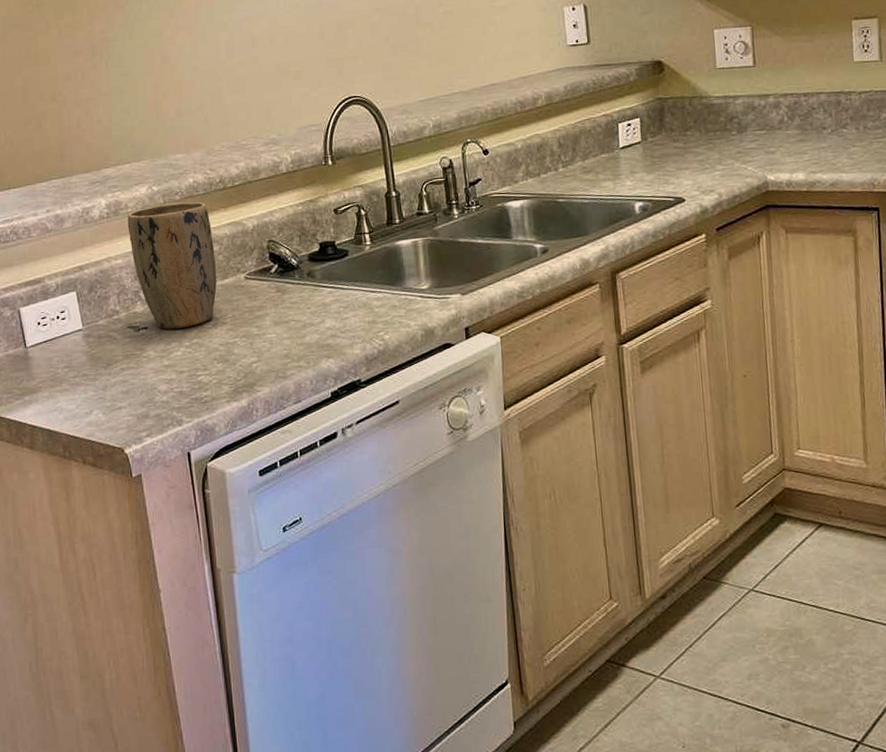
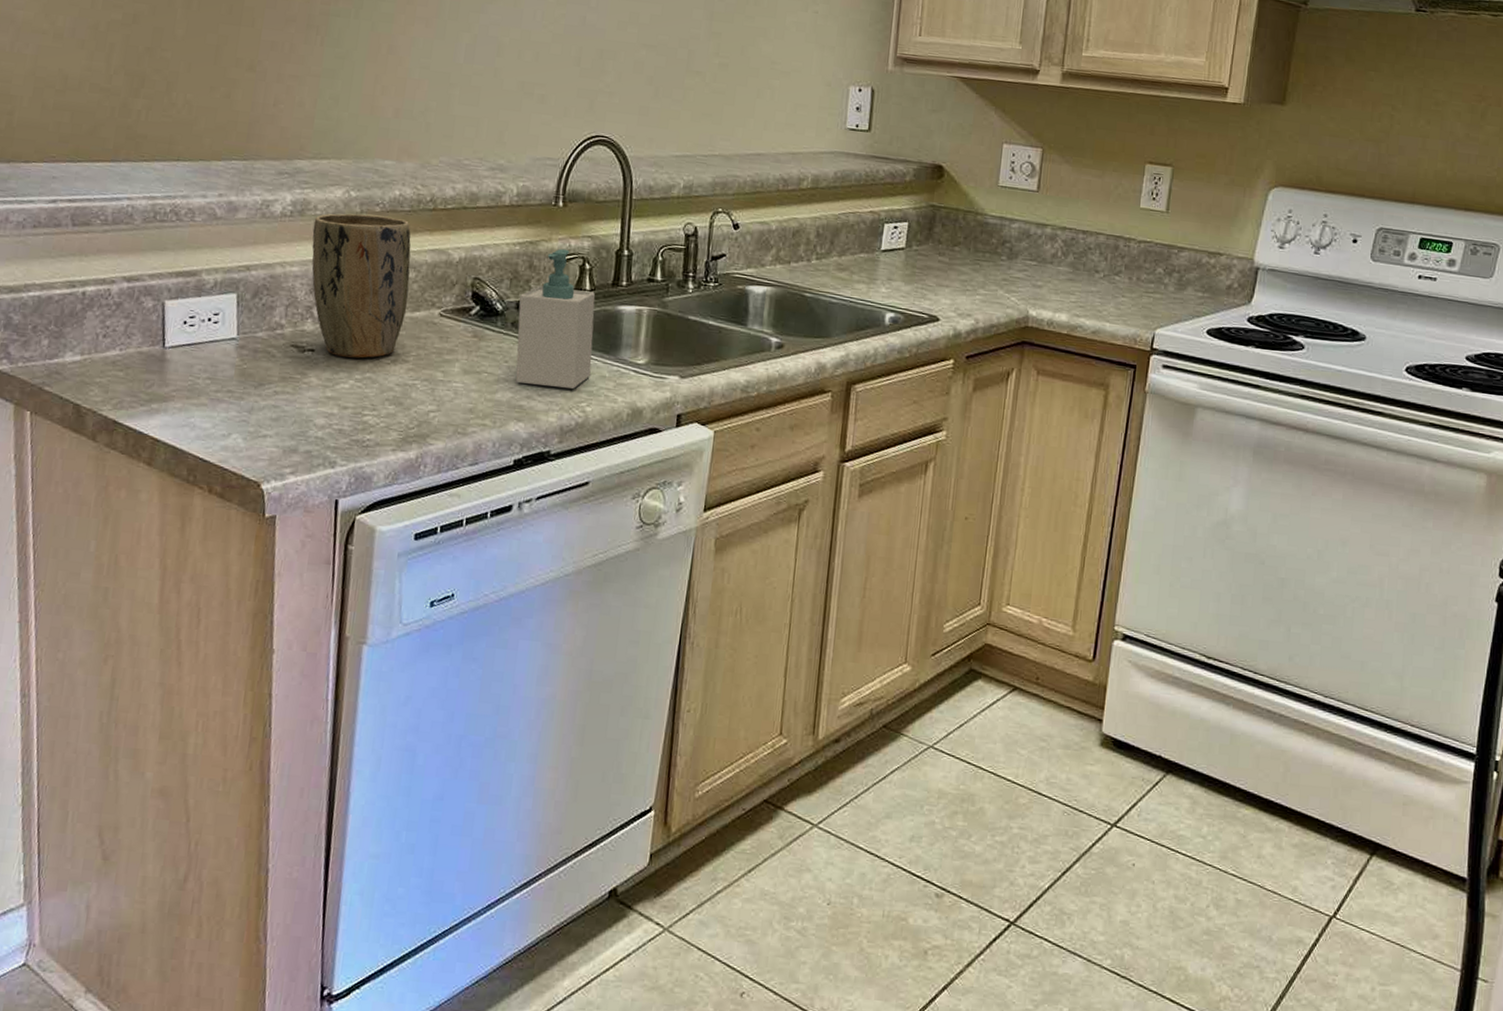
soap bottle: none [309,201,383,325] -> present [515,248,596,389]

